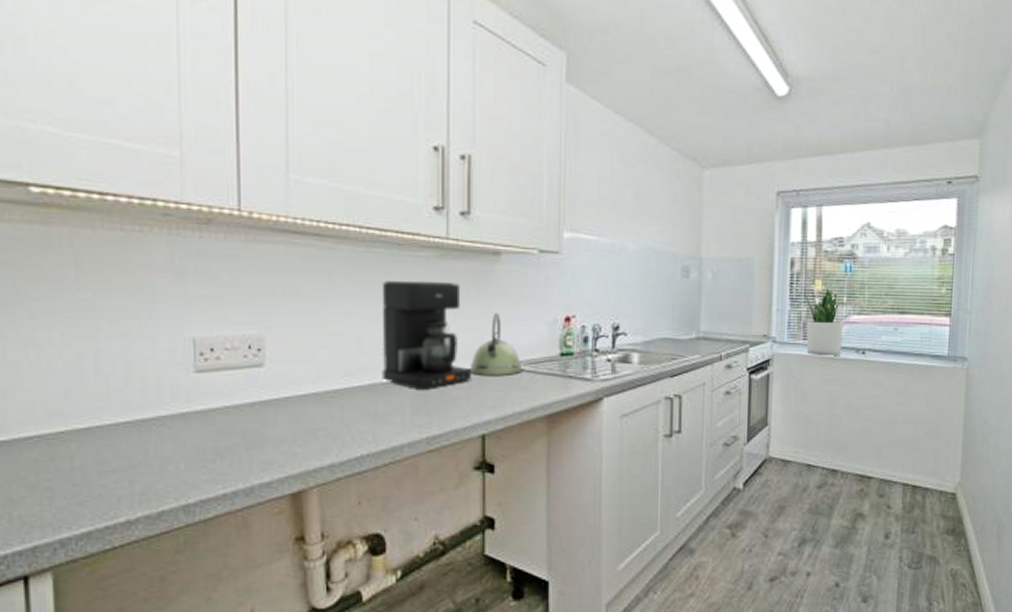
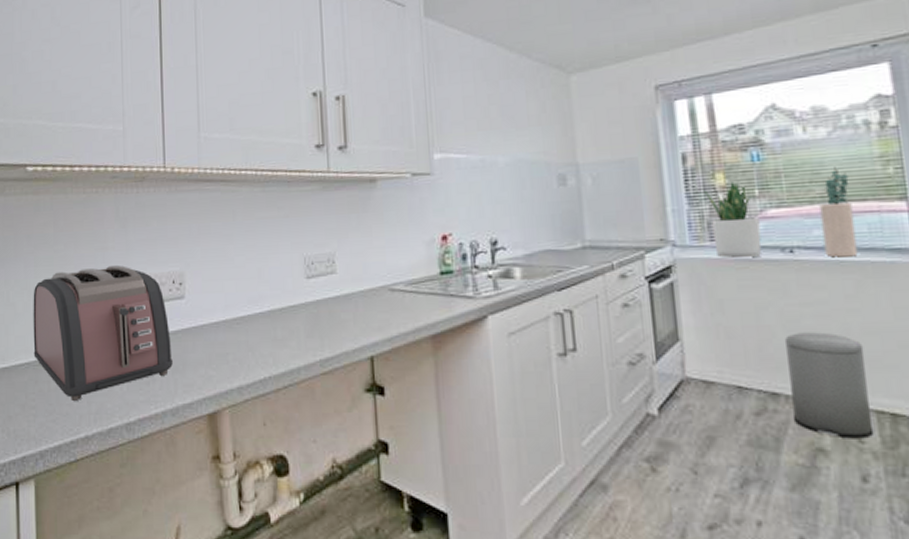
toaster: none [44,322,247,480] -> present [33,264,173,401]
coffee maker: present [382,280,471,389] -> none [276,211,357,314]
kettle: present [469,313,523,377] -> none [355,237,405,299]
pedal bin: none [845,421,902,506] -> present [784,332,874,439]
vase: none [887,283,914,360] -> present [819,166,858,258]

